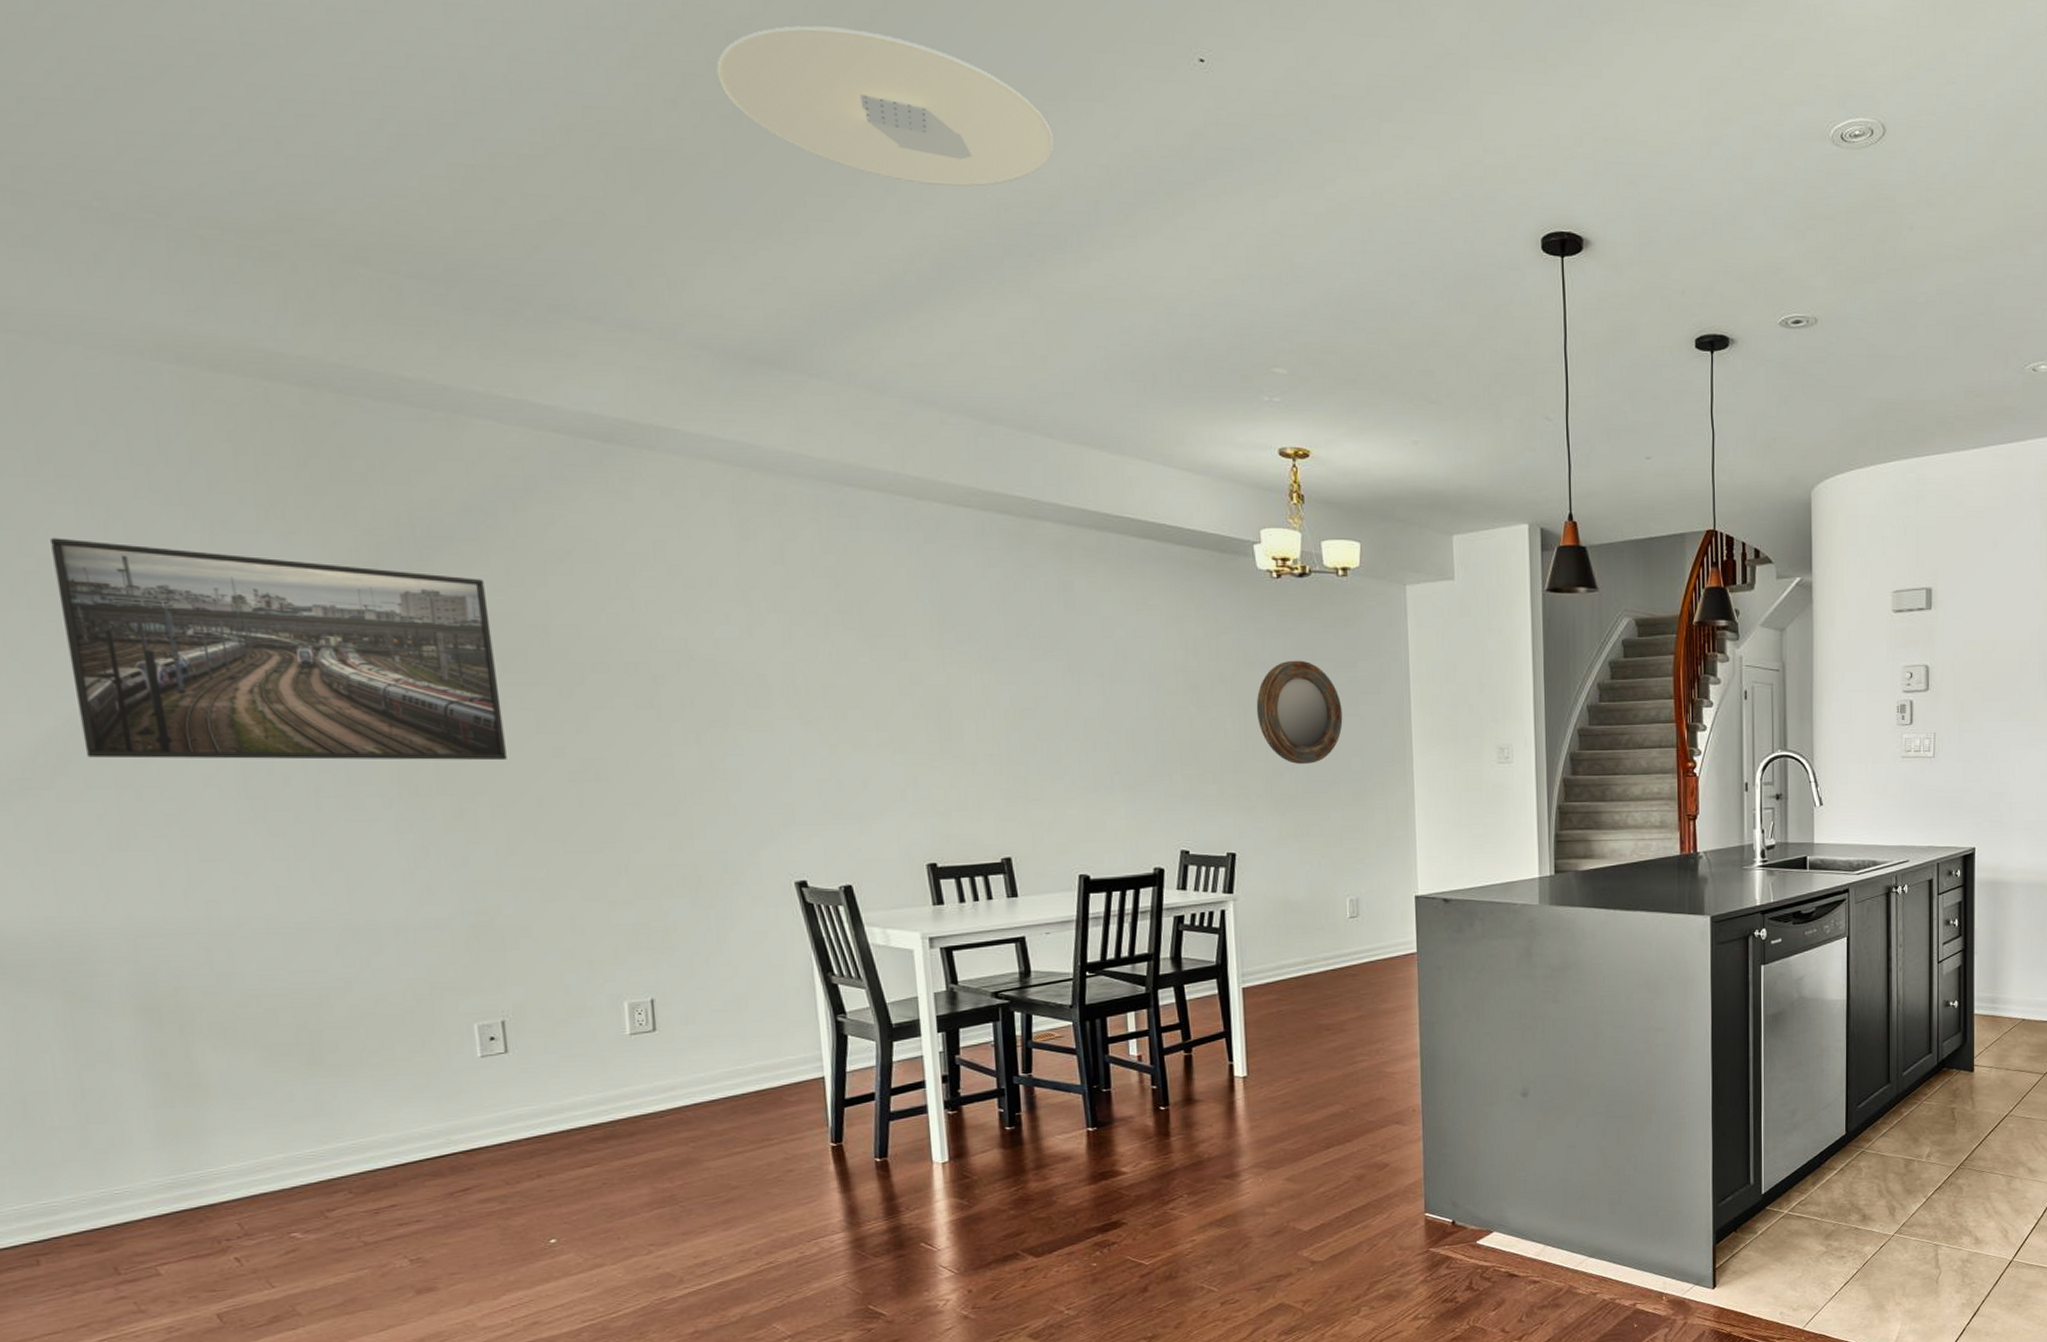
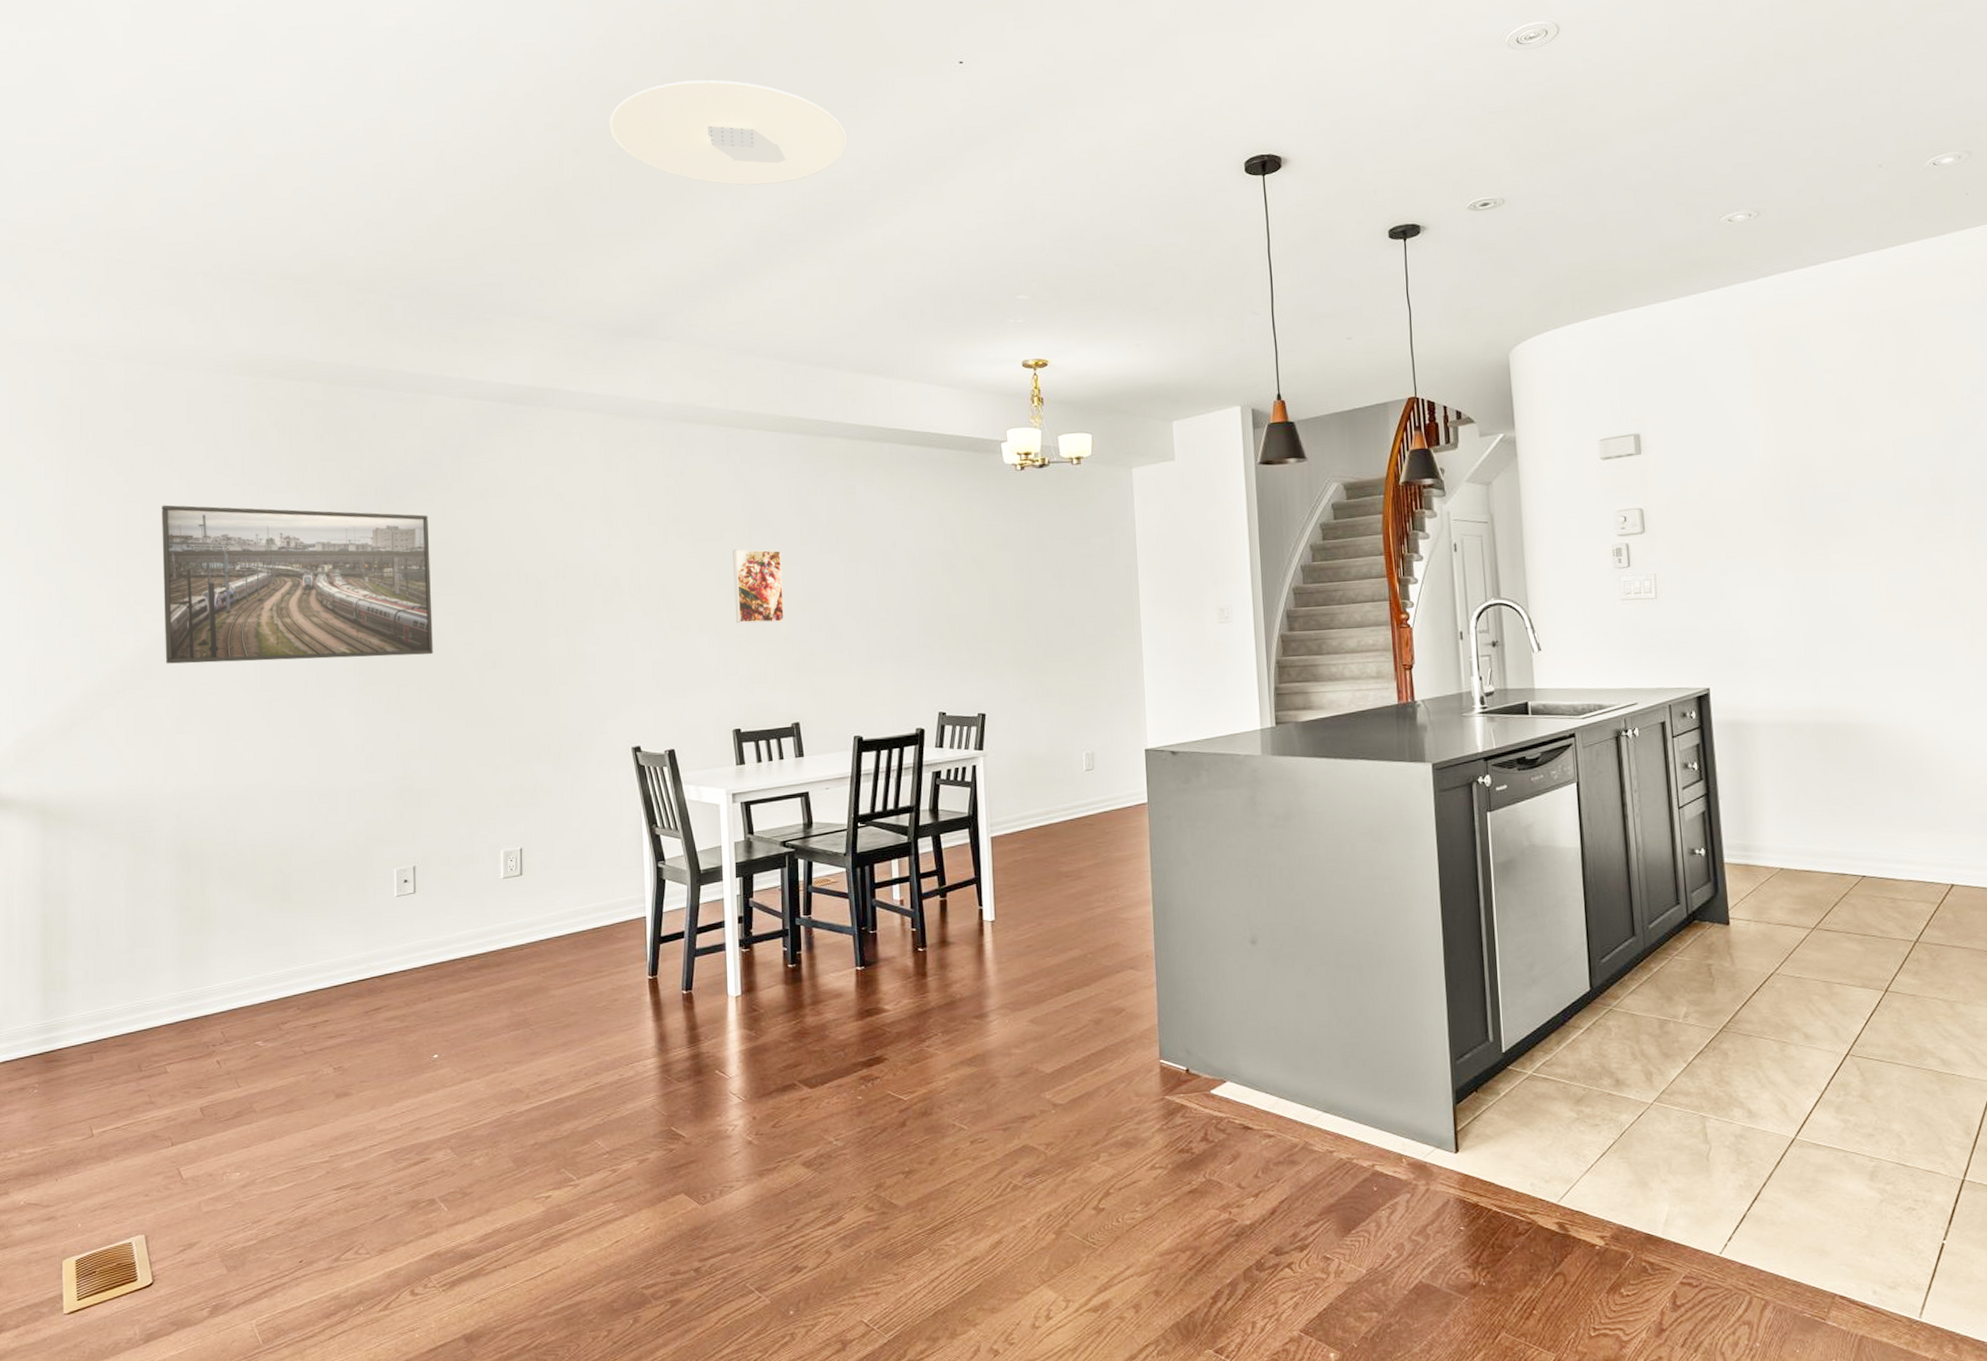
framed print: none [918,650,990,741] -> present [733,549,785,624]
home mirror: present [1256,660,1343,764] -> none [1003,539,1078,631]

